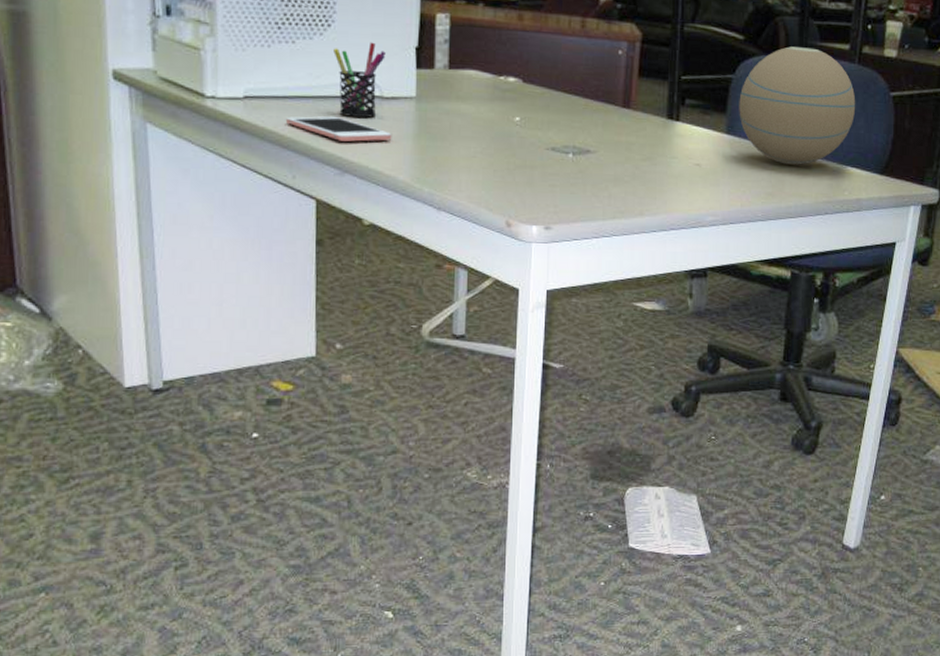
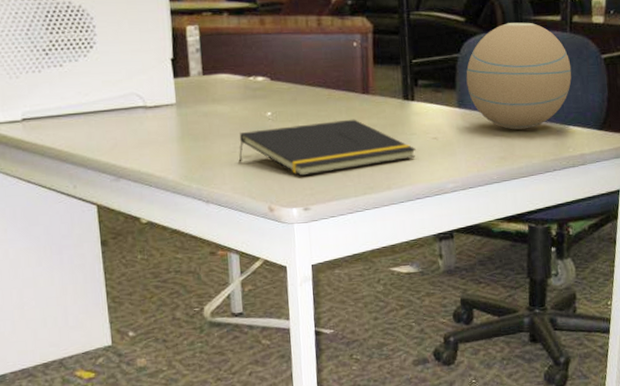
cell phone: present [286,116,392,142] -> none [62,129,159,150]
pen holder: present [334,42,386,118] -> none [98,58,145,128]
notepad: none [478,134,675,191] -> present [238,119,416,176]

